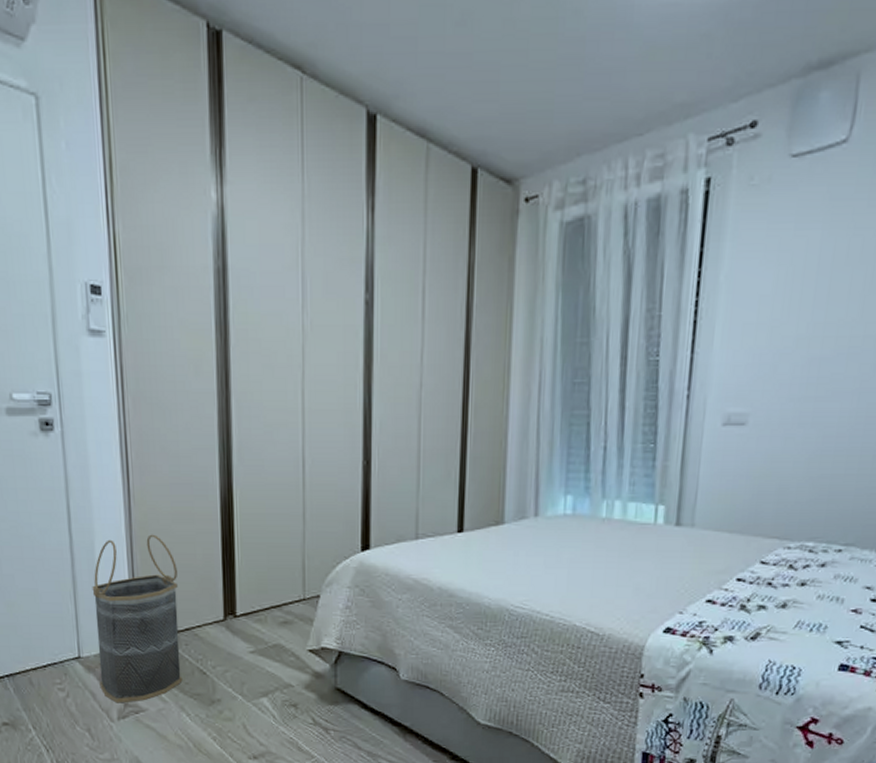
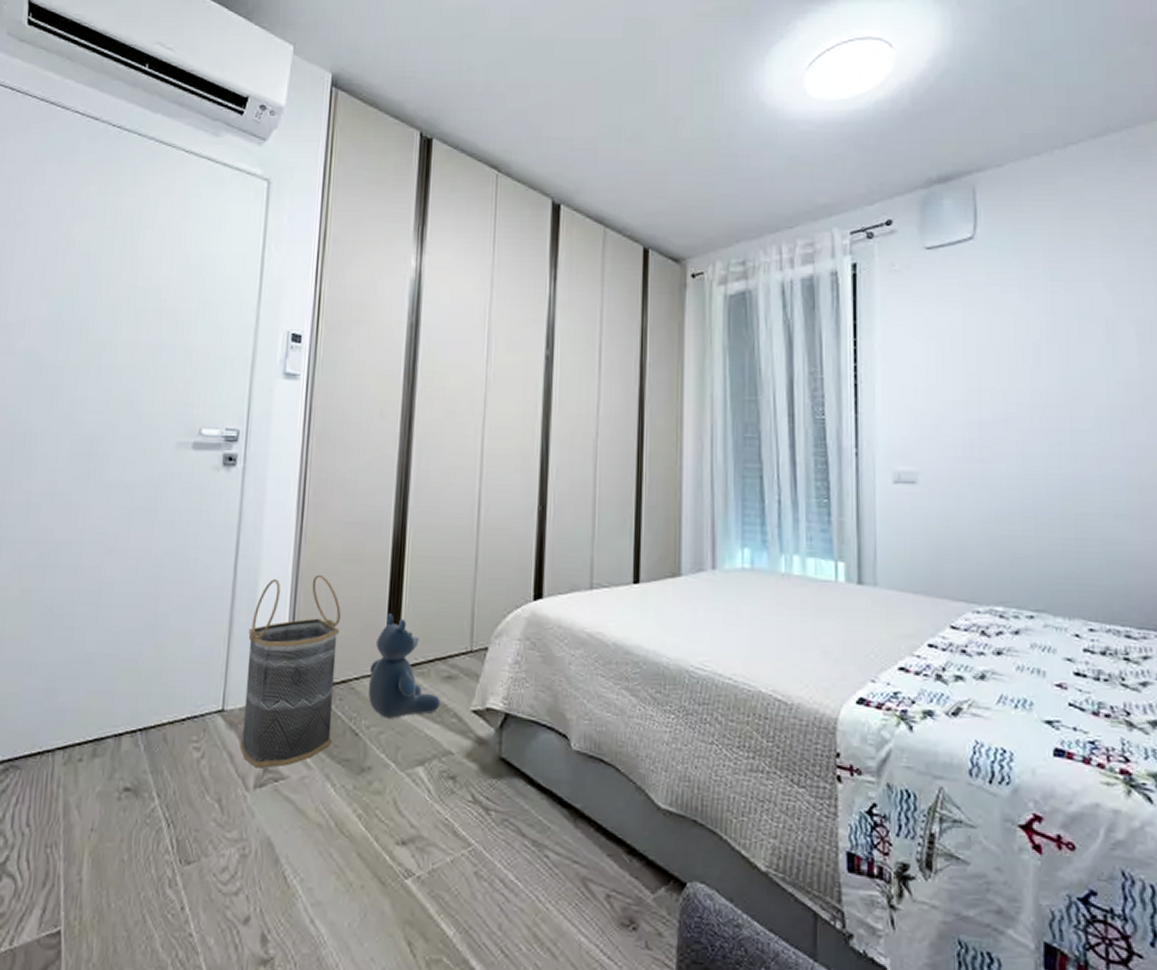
stuffed bear: none [210,568,279,659] -> present [368,614,441,719]

